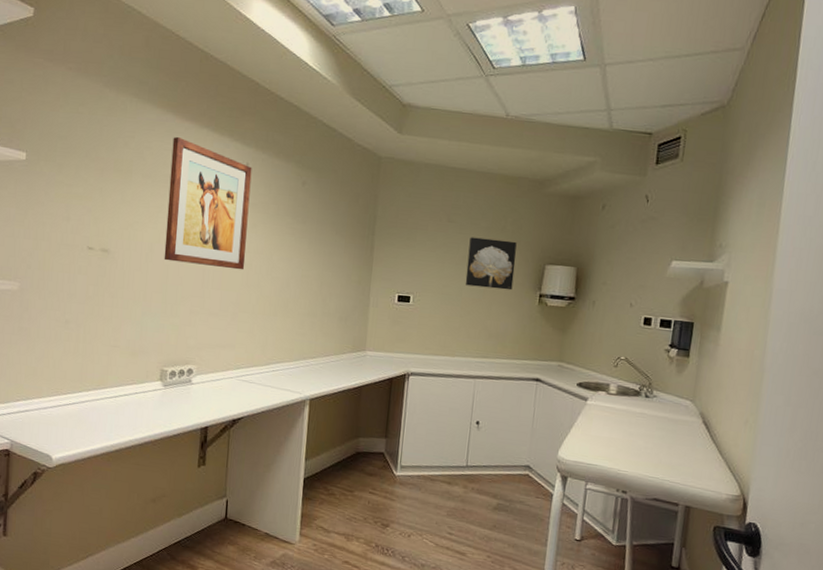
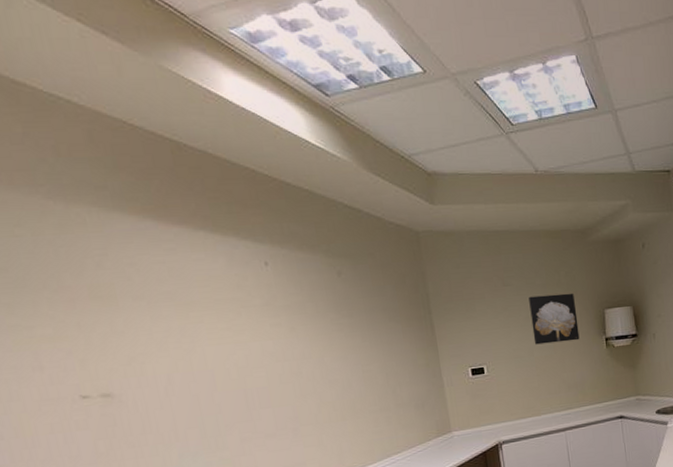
wall art: present [164,136,252,270] -> none [161,245,294,390]

